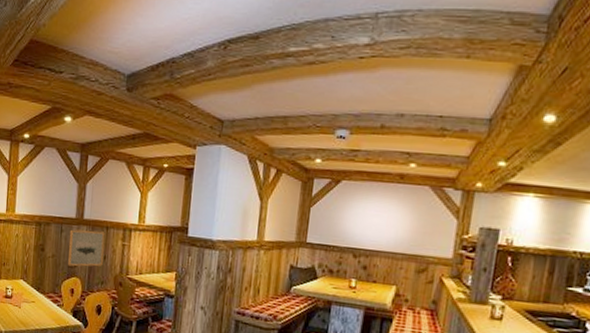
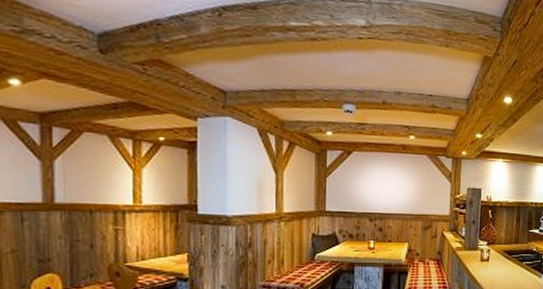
wall art: present [67,229,105,267] -> none [35,216,89,261]

